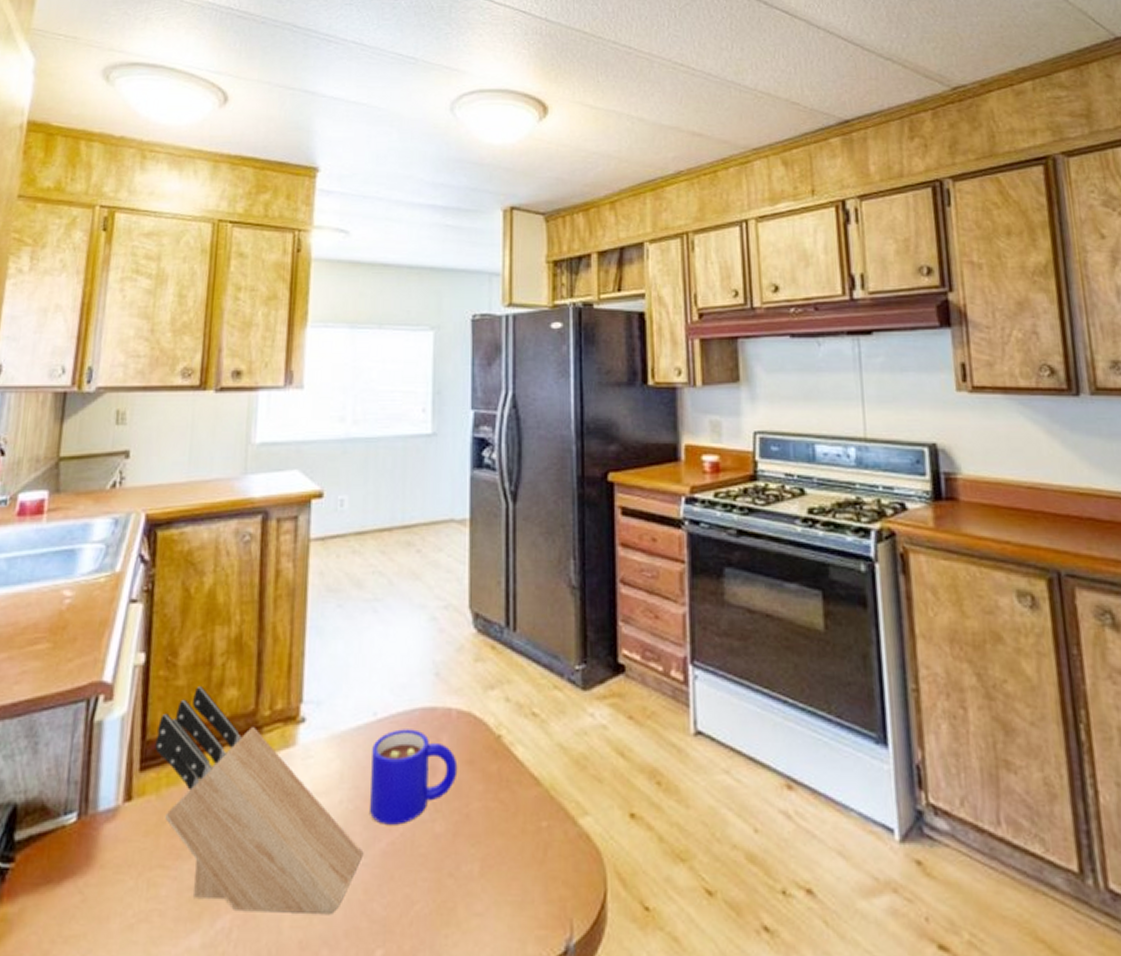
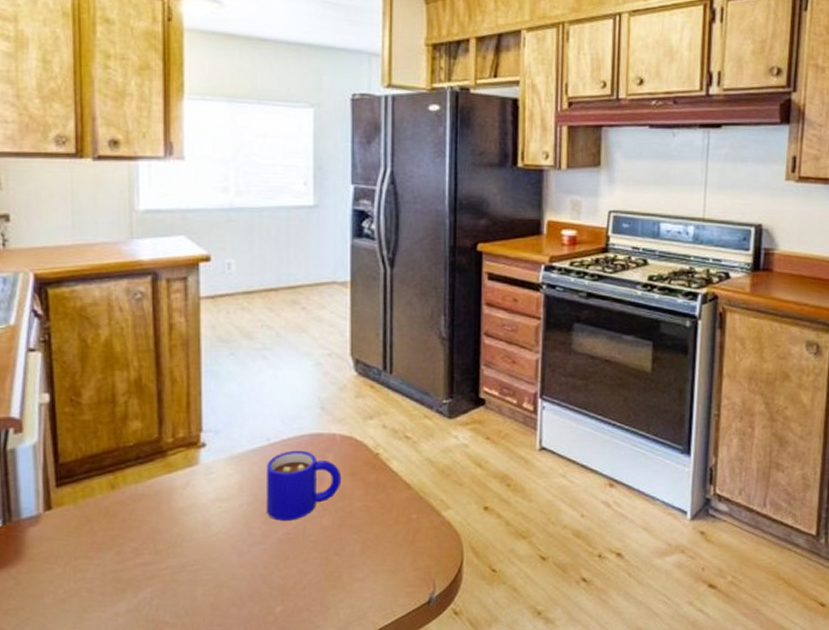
knife block: present [155,685,364,915] -> none [68,419,263,586]

